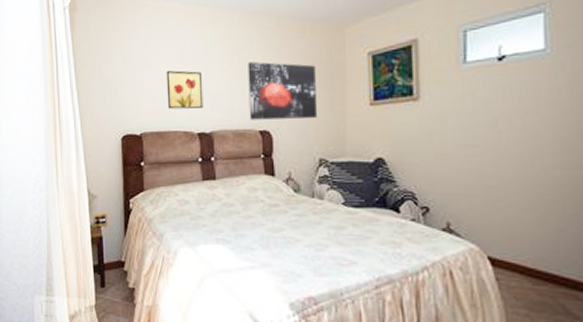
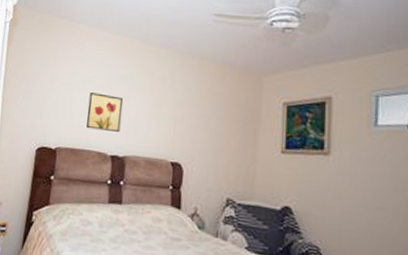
wall art: present [248,61,317,120] -> none [163,95,232,157]

